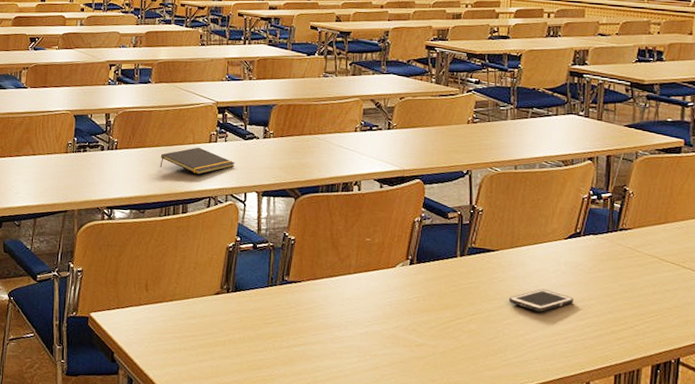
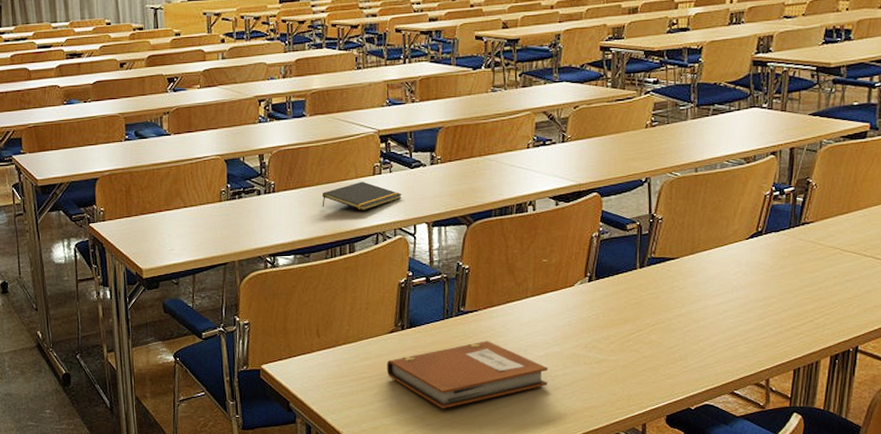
notebook: none [210,312,368,376] -> present [386,341,549,408]
cell phone: present [509,288,574,312] -> none [690,292,754,315]

